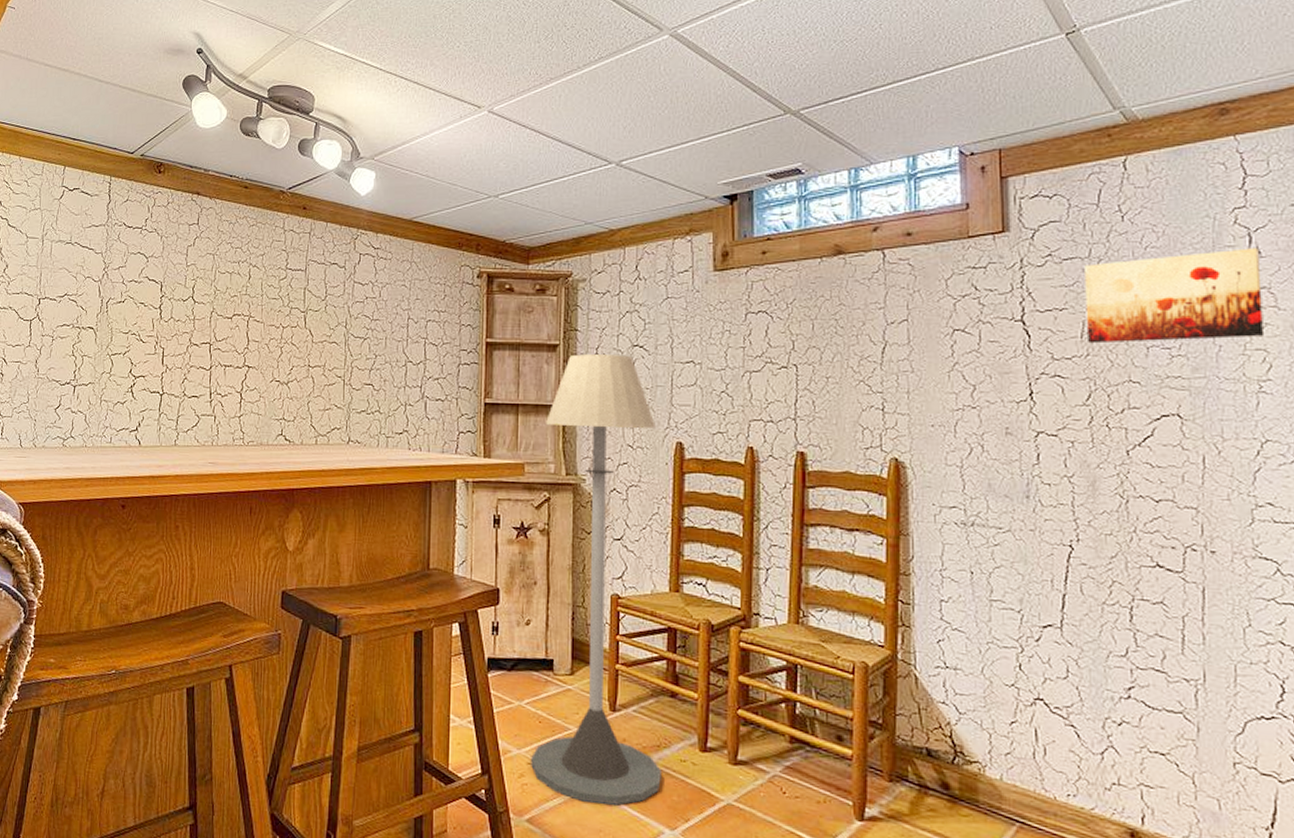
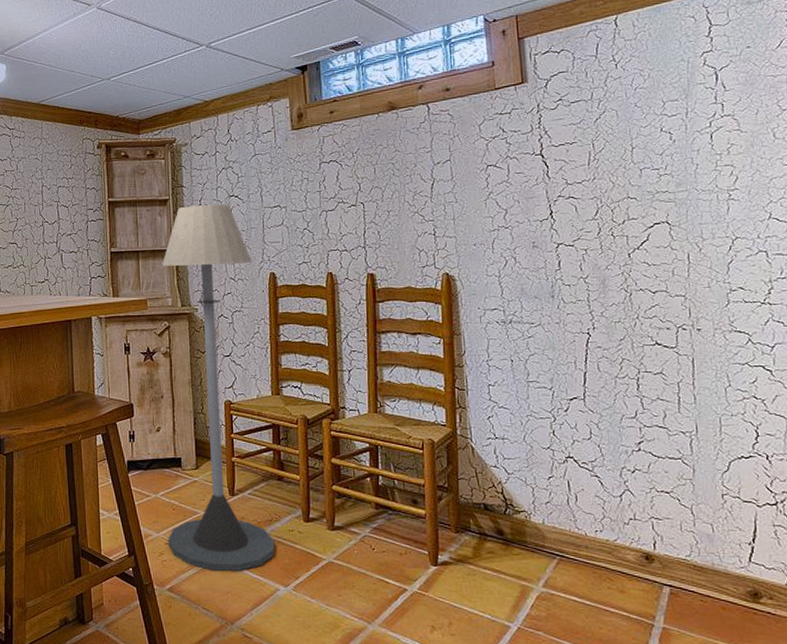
wall art: present [1085,248,1263,344] -> none [588,84,730,169]

